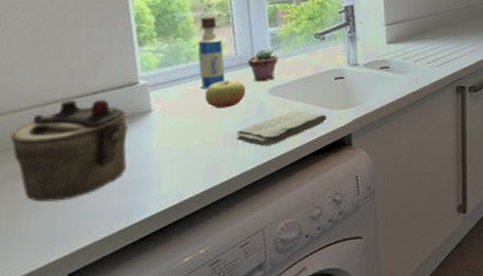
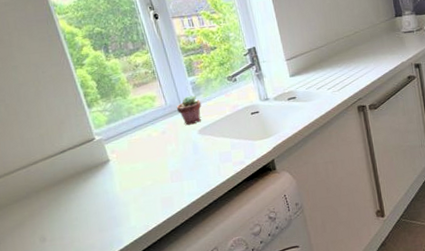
teapot: present [9,99,129,202] -> none [9,155,100,243]
tequila bottle: present [198,16,225,90] -> none [131,74,162,137]
apple: present [205,80,246,108] -> none [148,126,181,152]
washcloth: present [236,110,328,146] -> none [180,144,251,179]

